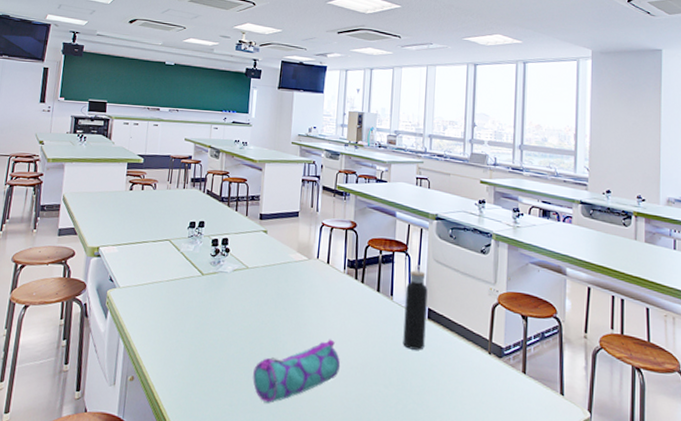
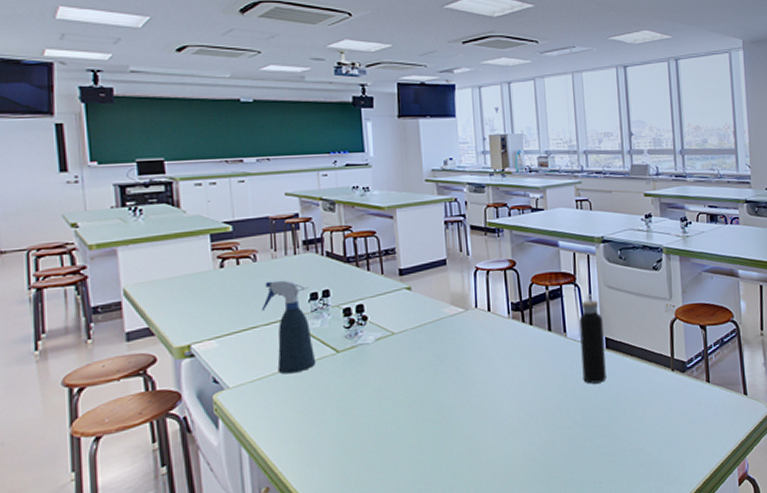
spray bottle: none [152,206,190,286] -> present [261,280,317,374]
pencil case: present [253,339,341,403] -> none [419,392,519,477]

